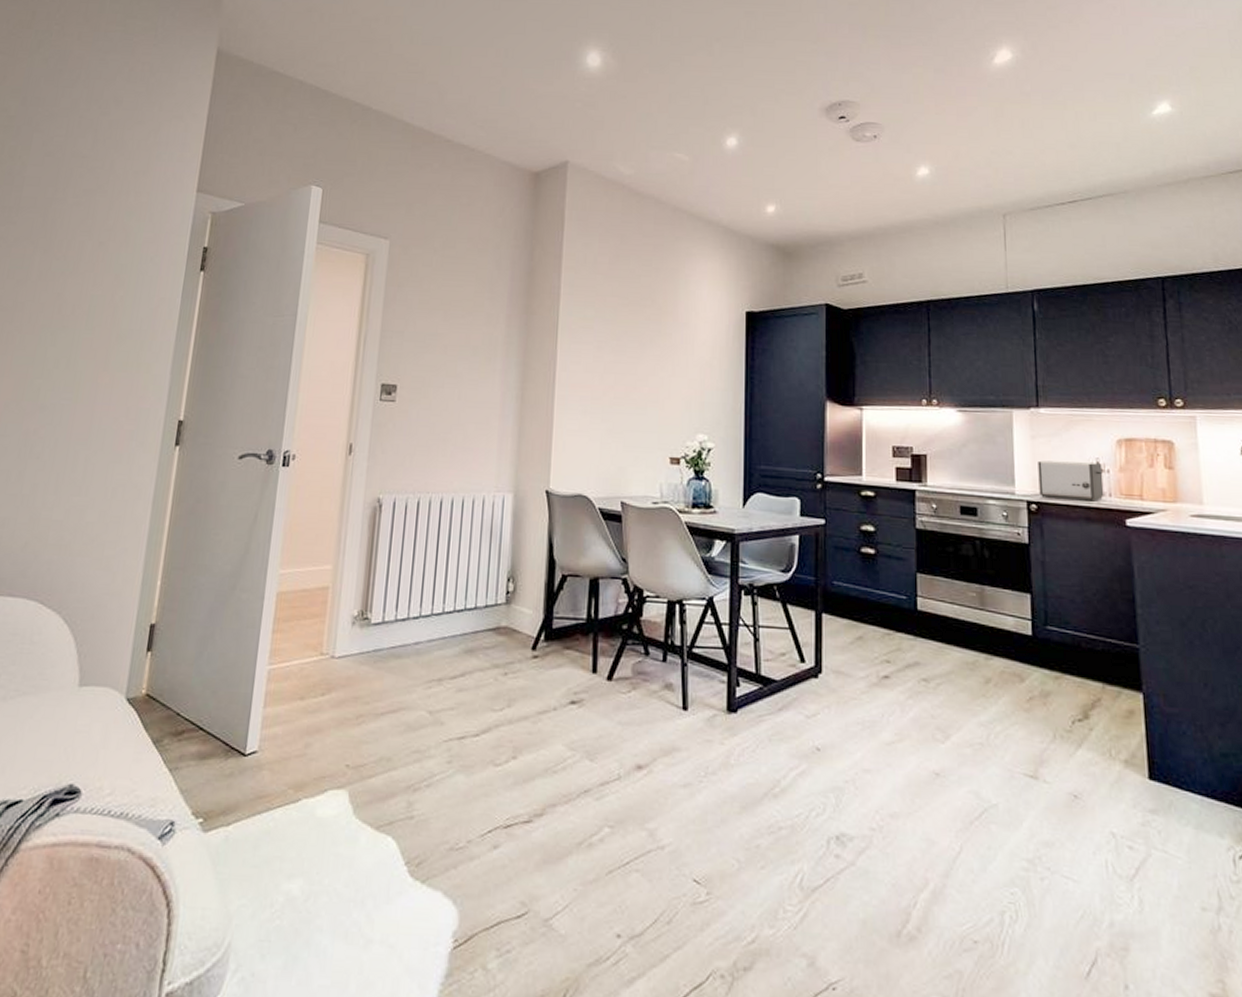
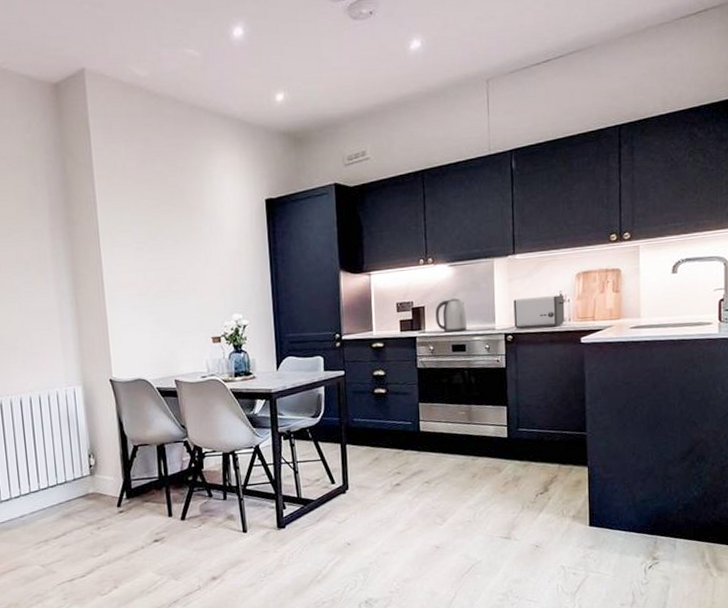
kettle: none [940,449,979,491] -> present [435,298,467,333]

